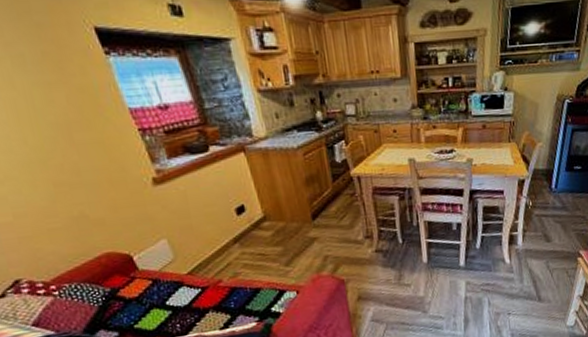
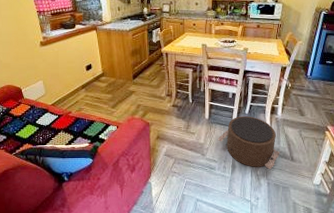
pouf: none [442,251,524,318] -> present [217,116,280,169]

